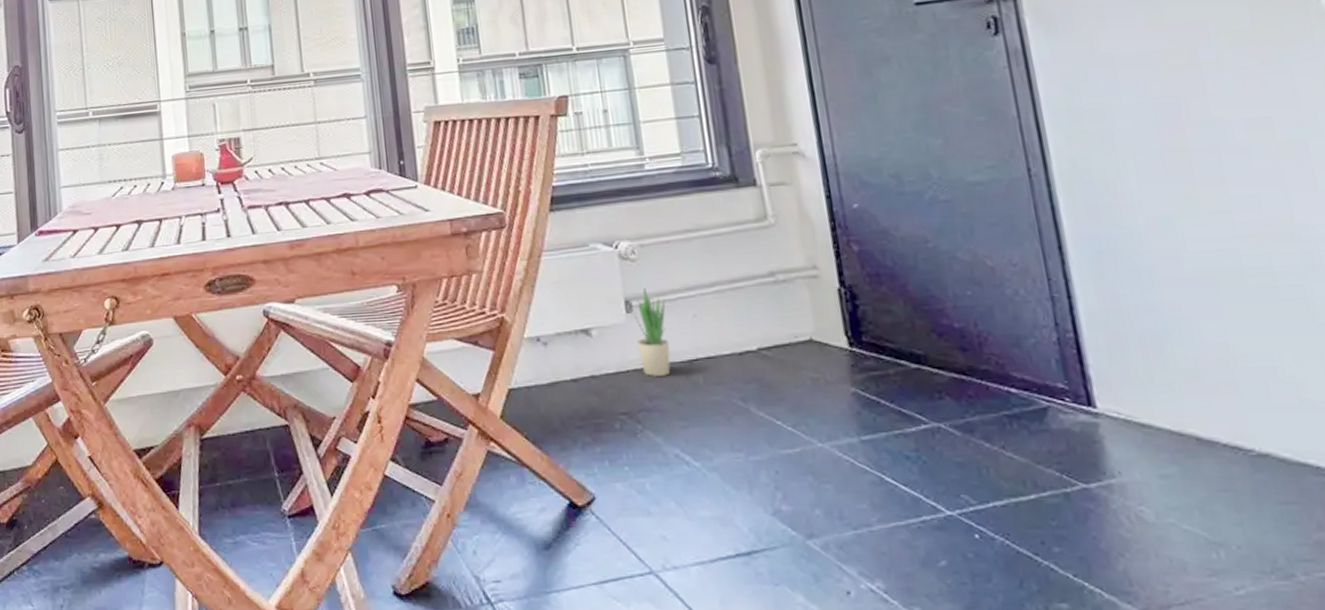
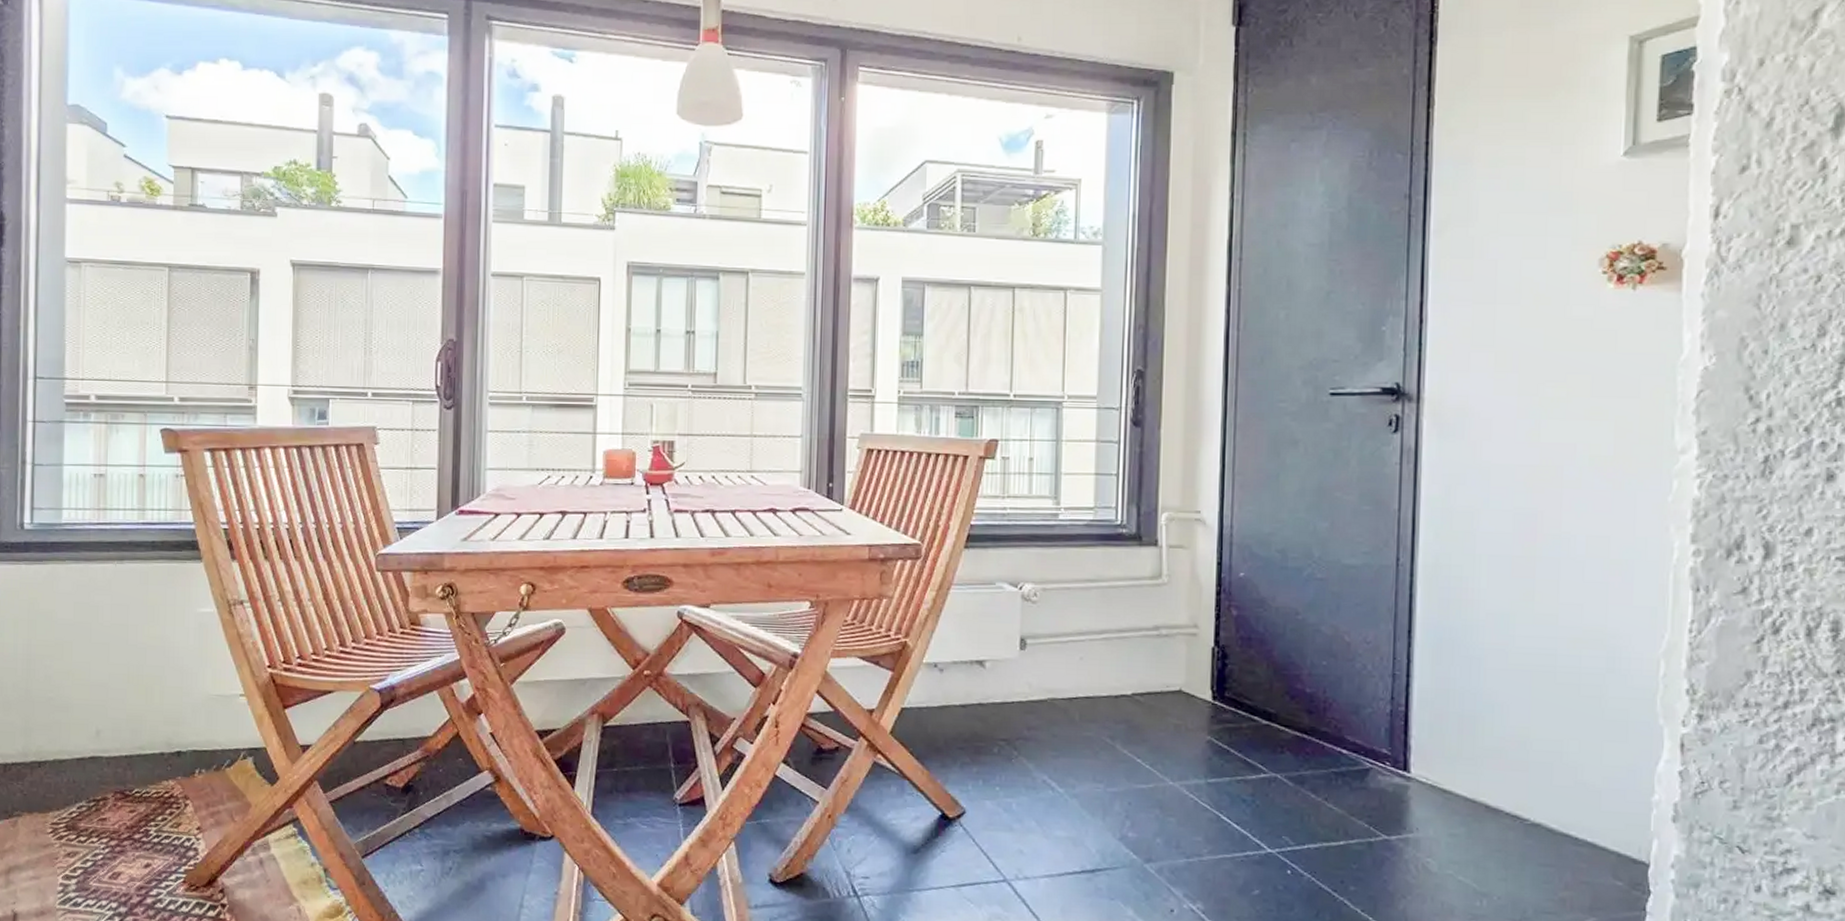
potted plant: present [630,289,671,378] -> none [1024,629,1058,711]

